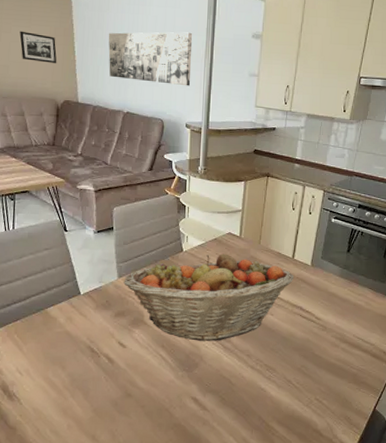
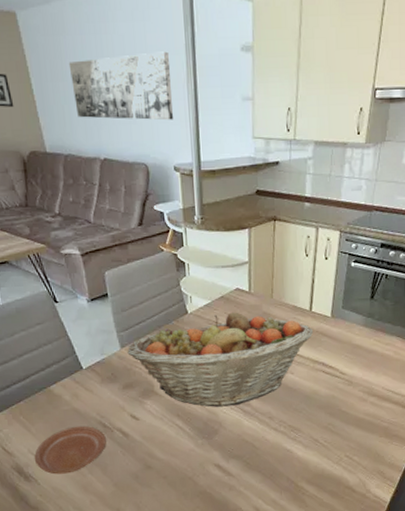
plate: none [20,349,92,395] -> present [34,426,106,475]

